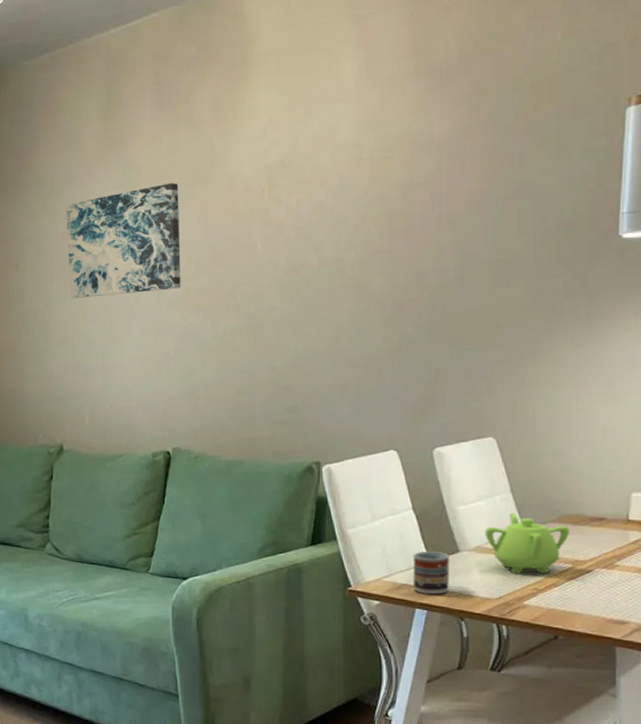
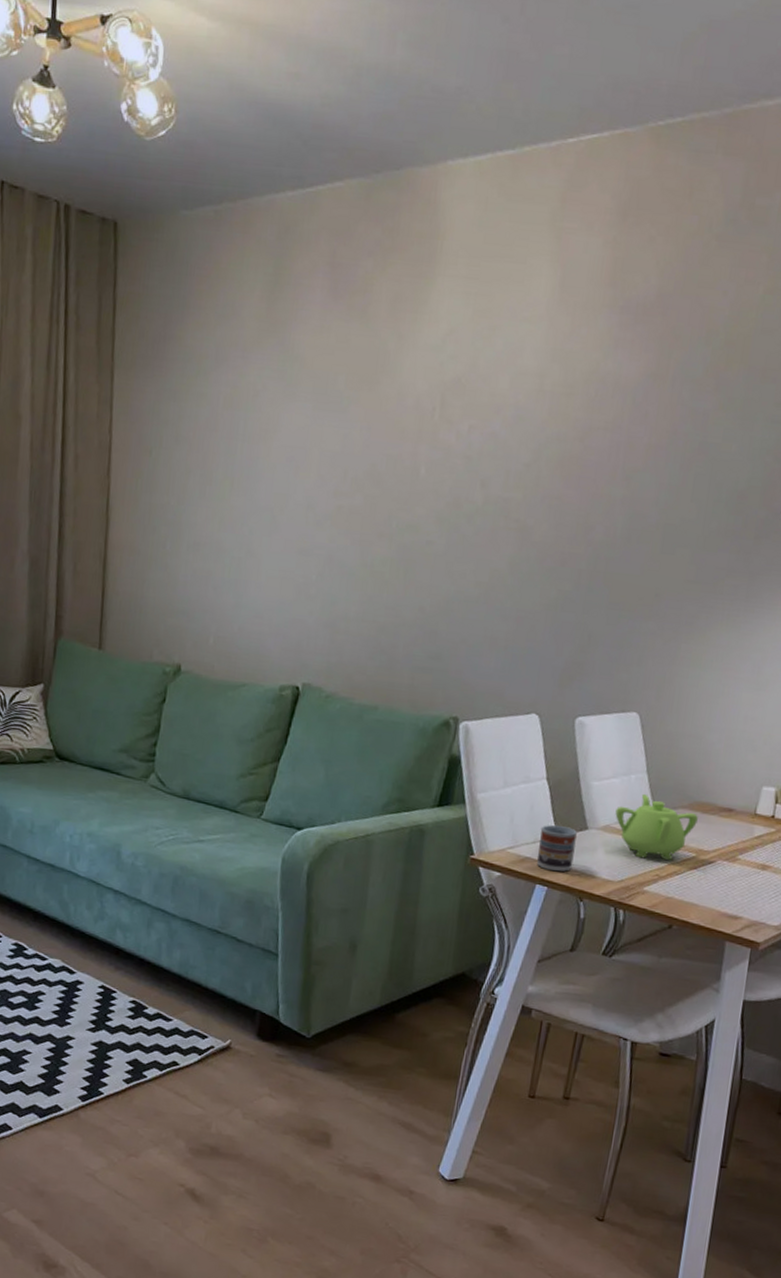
wall art: present [66,183,181,298] -> none [207,383,343,505]

